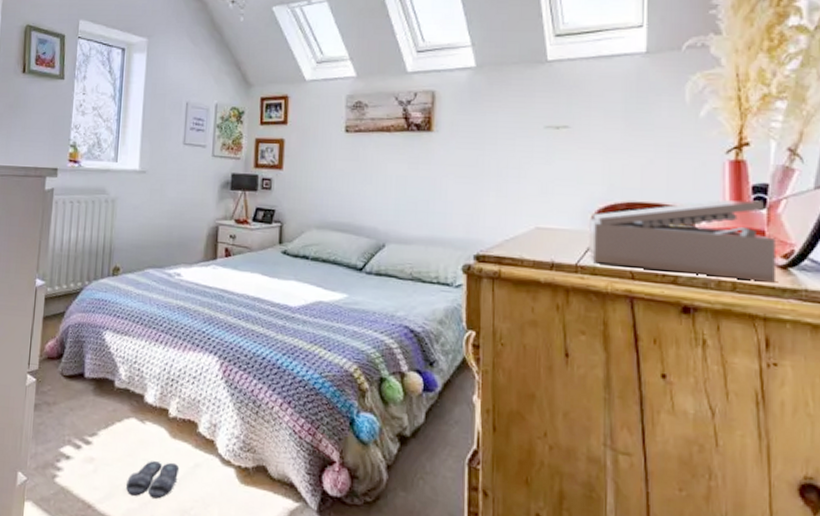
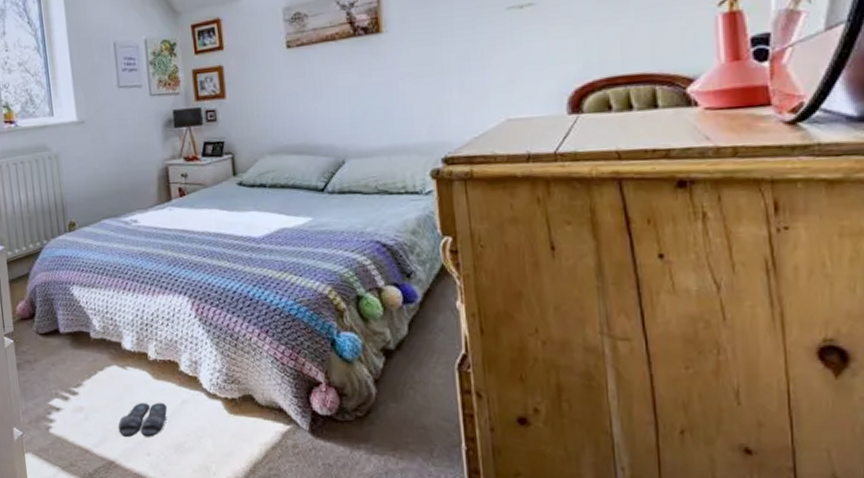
jewelry box: present [587,200,777,284] -> none [564,53,784,148]

